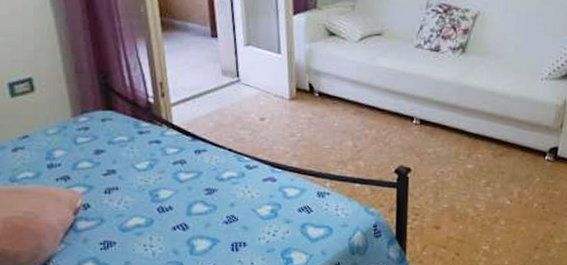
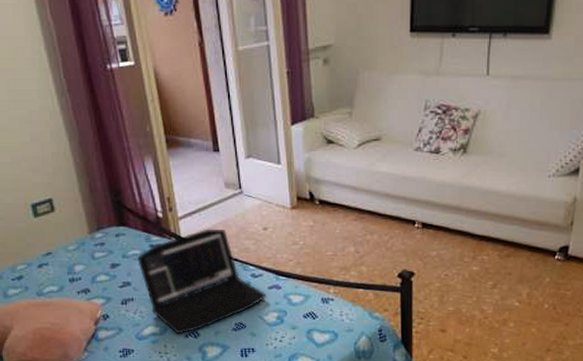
laptop: none [123,117,260,227] -> present [136,228,266,334]

